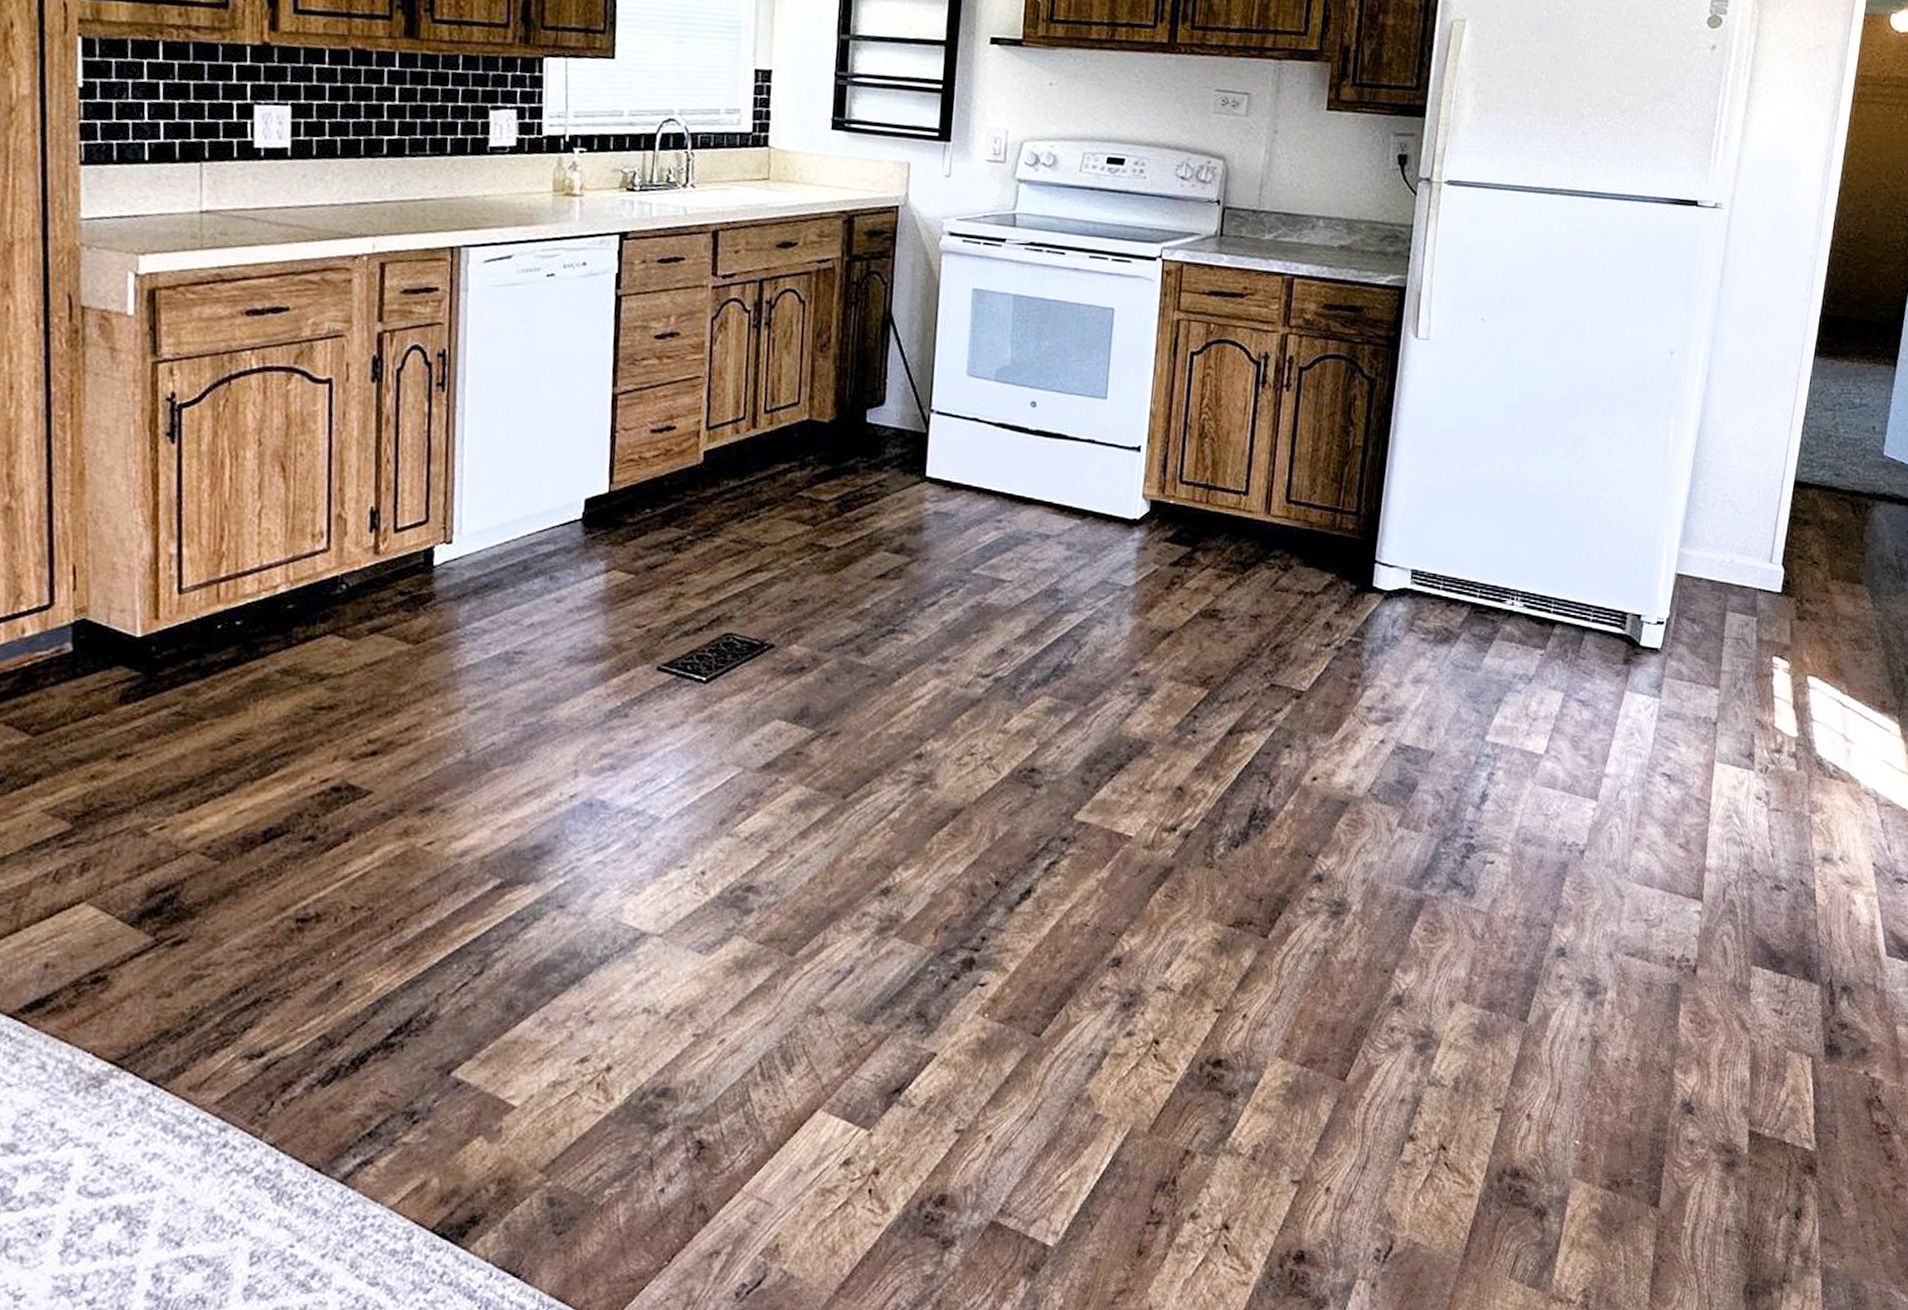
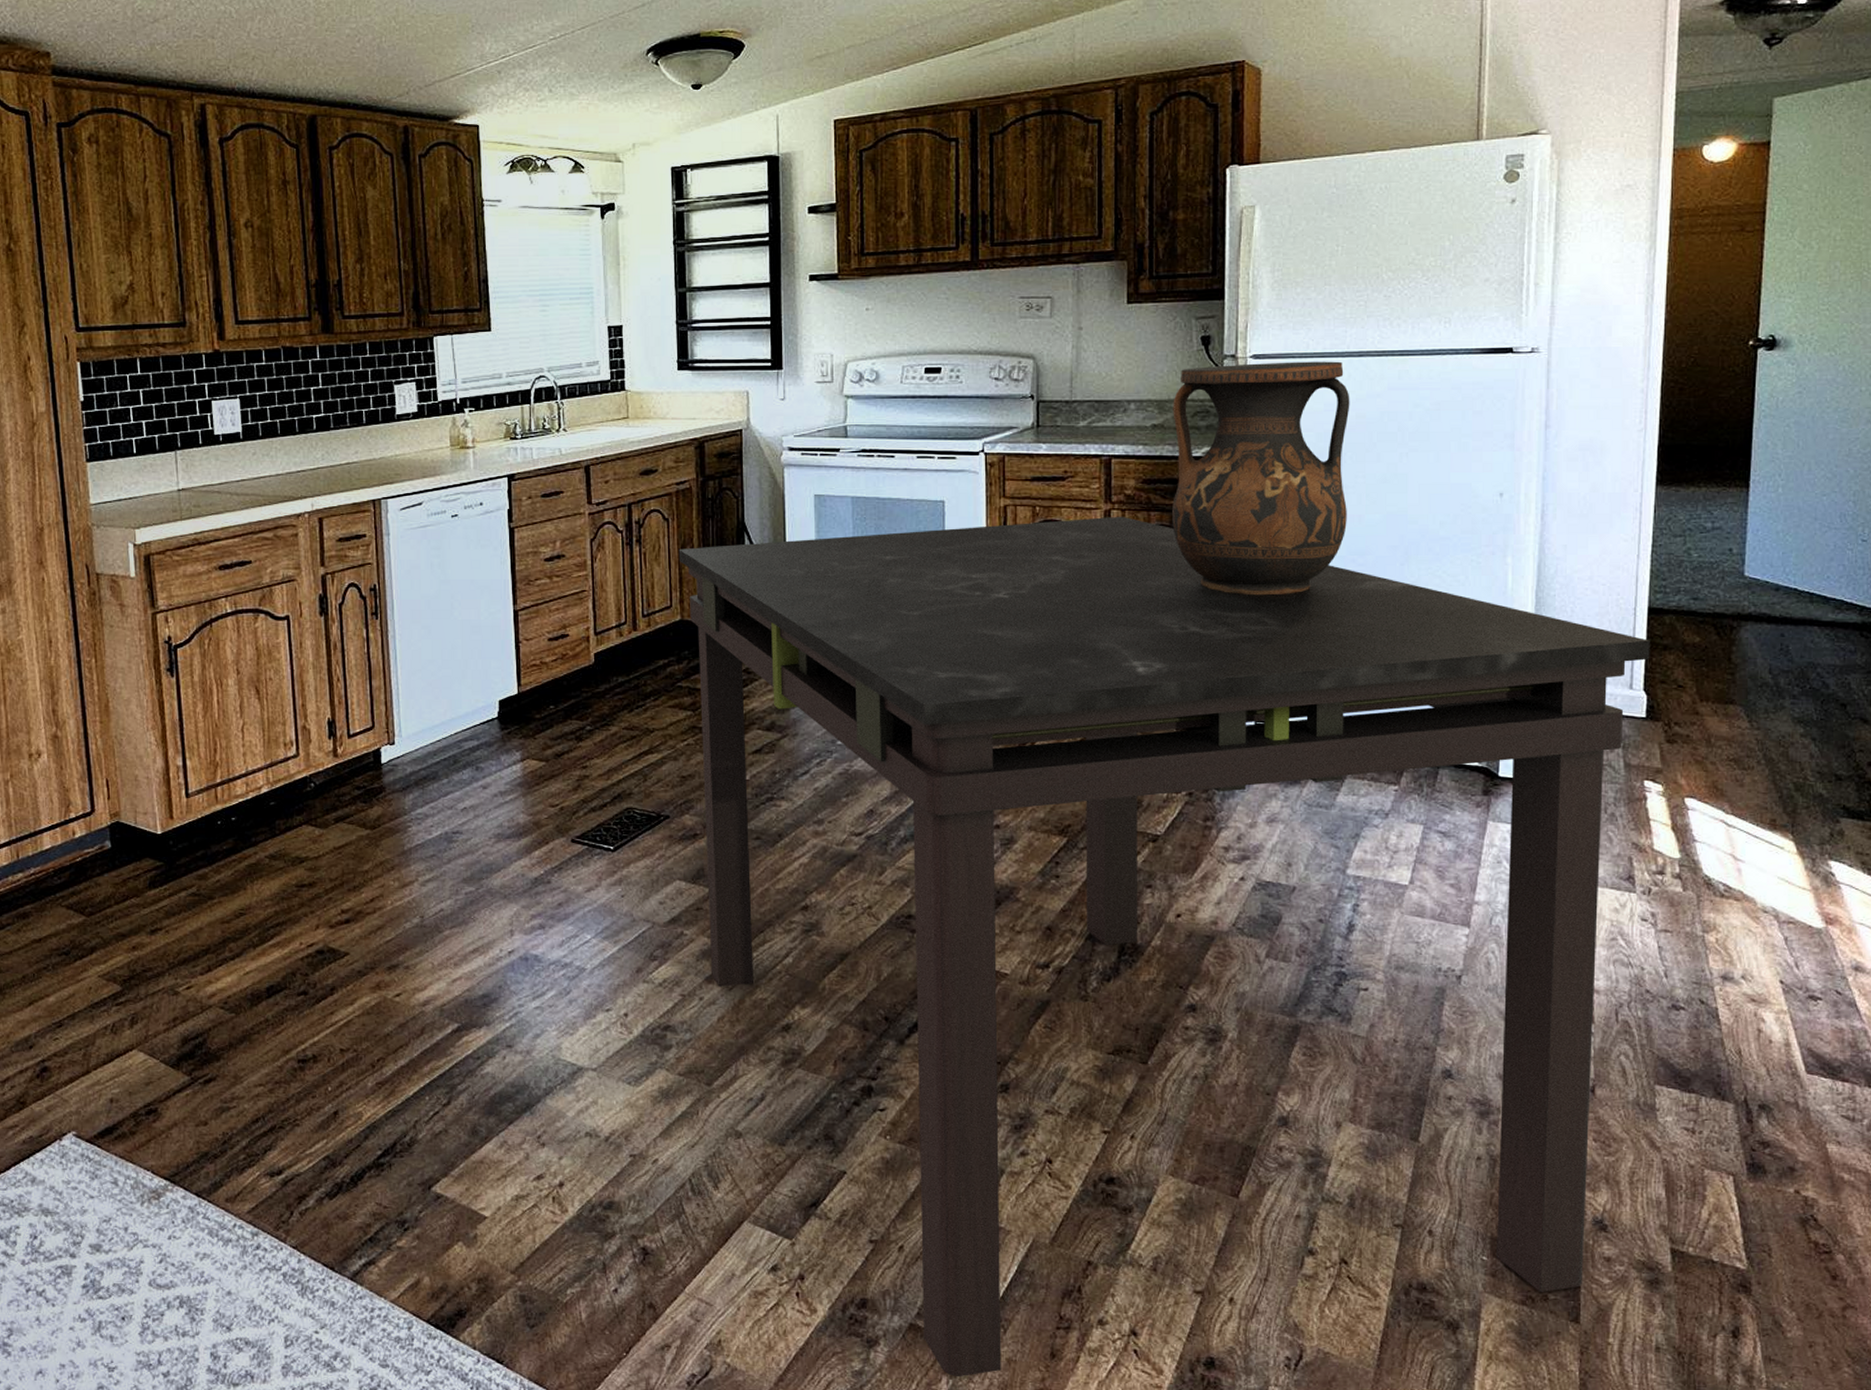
dining table: none [806,337,1793,1278] -> present [678,516,1650,1376]
vase: none [1349,187,1539,441] -> present [1172,361,1350,596]

